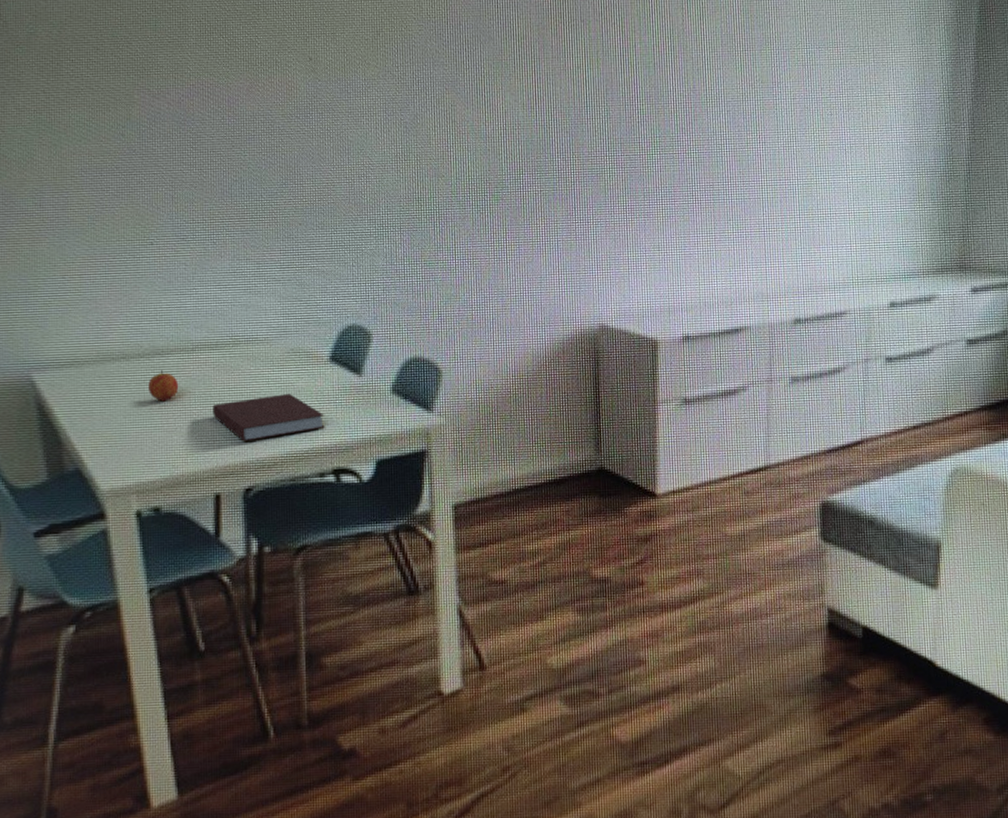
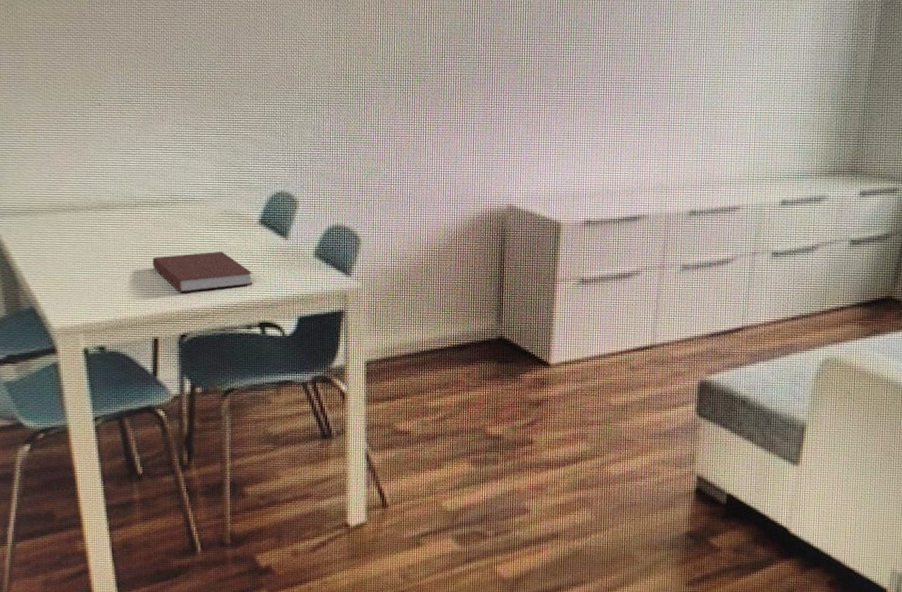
fruit: present [149,370,179,402] -> none [96,223,123,252]

